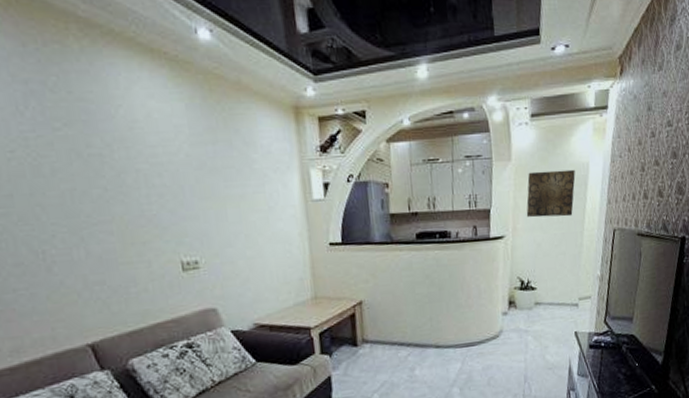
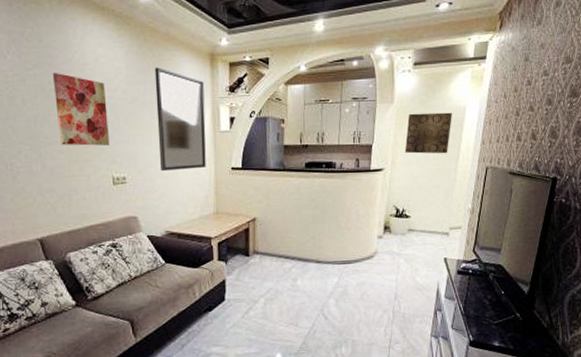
wall art: none [90,133,174,225] -> present [52,73,109,146]
home mirror: none [225,124,299,252] -> present [154,67,206,172]

